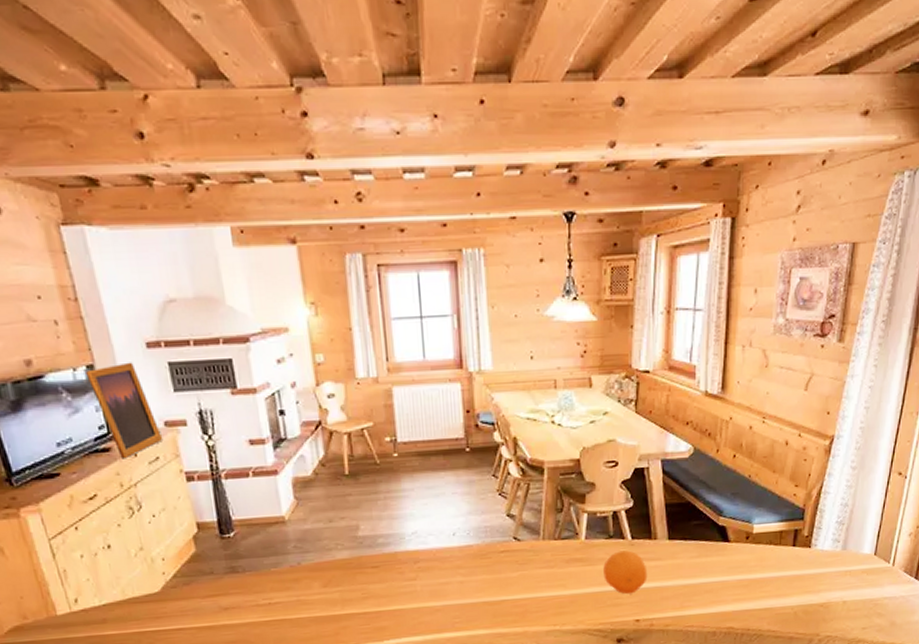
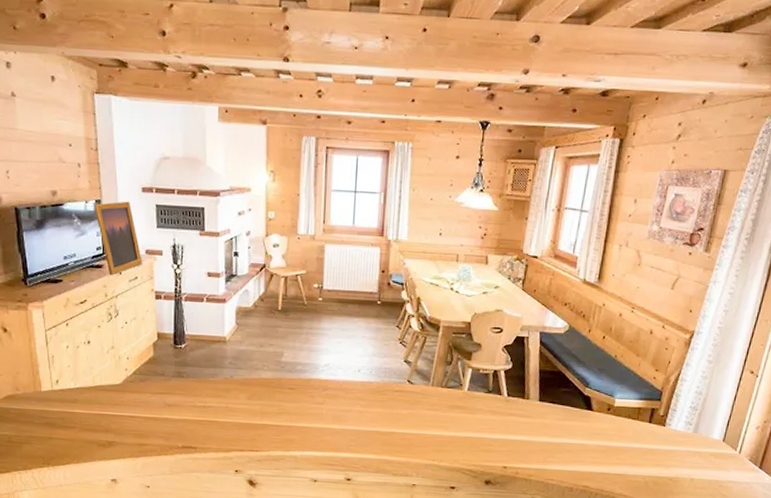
fruit: present [603,550,648,594] -> none [480,405,518,444]

